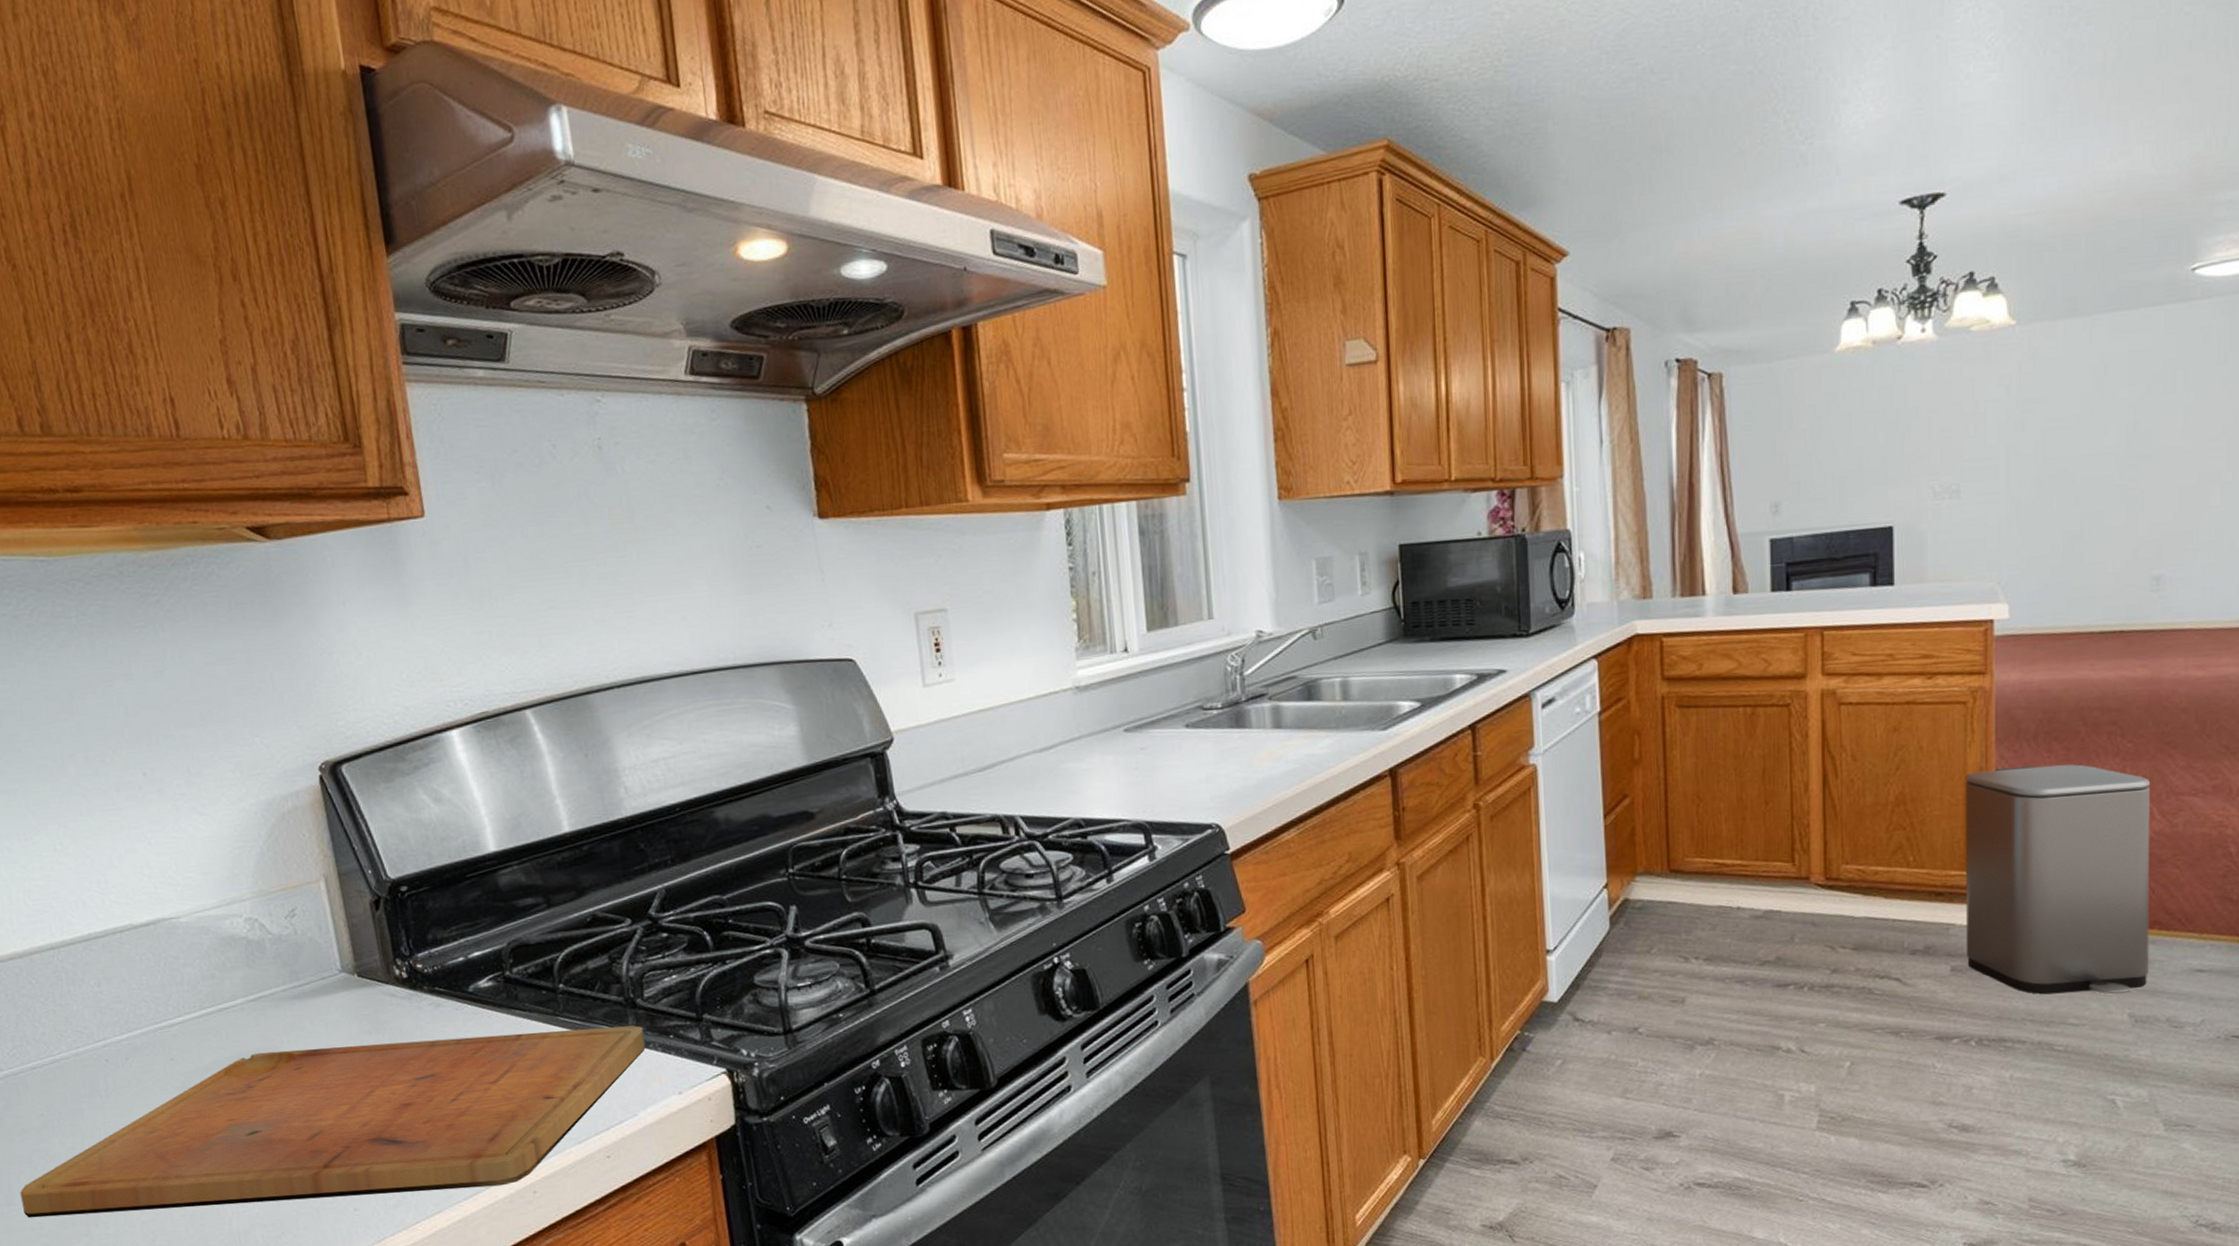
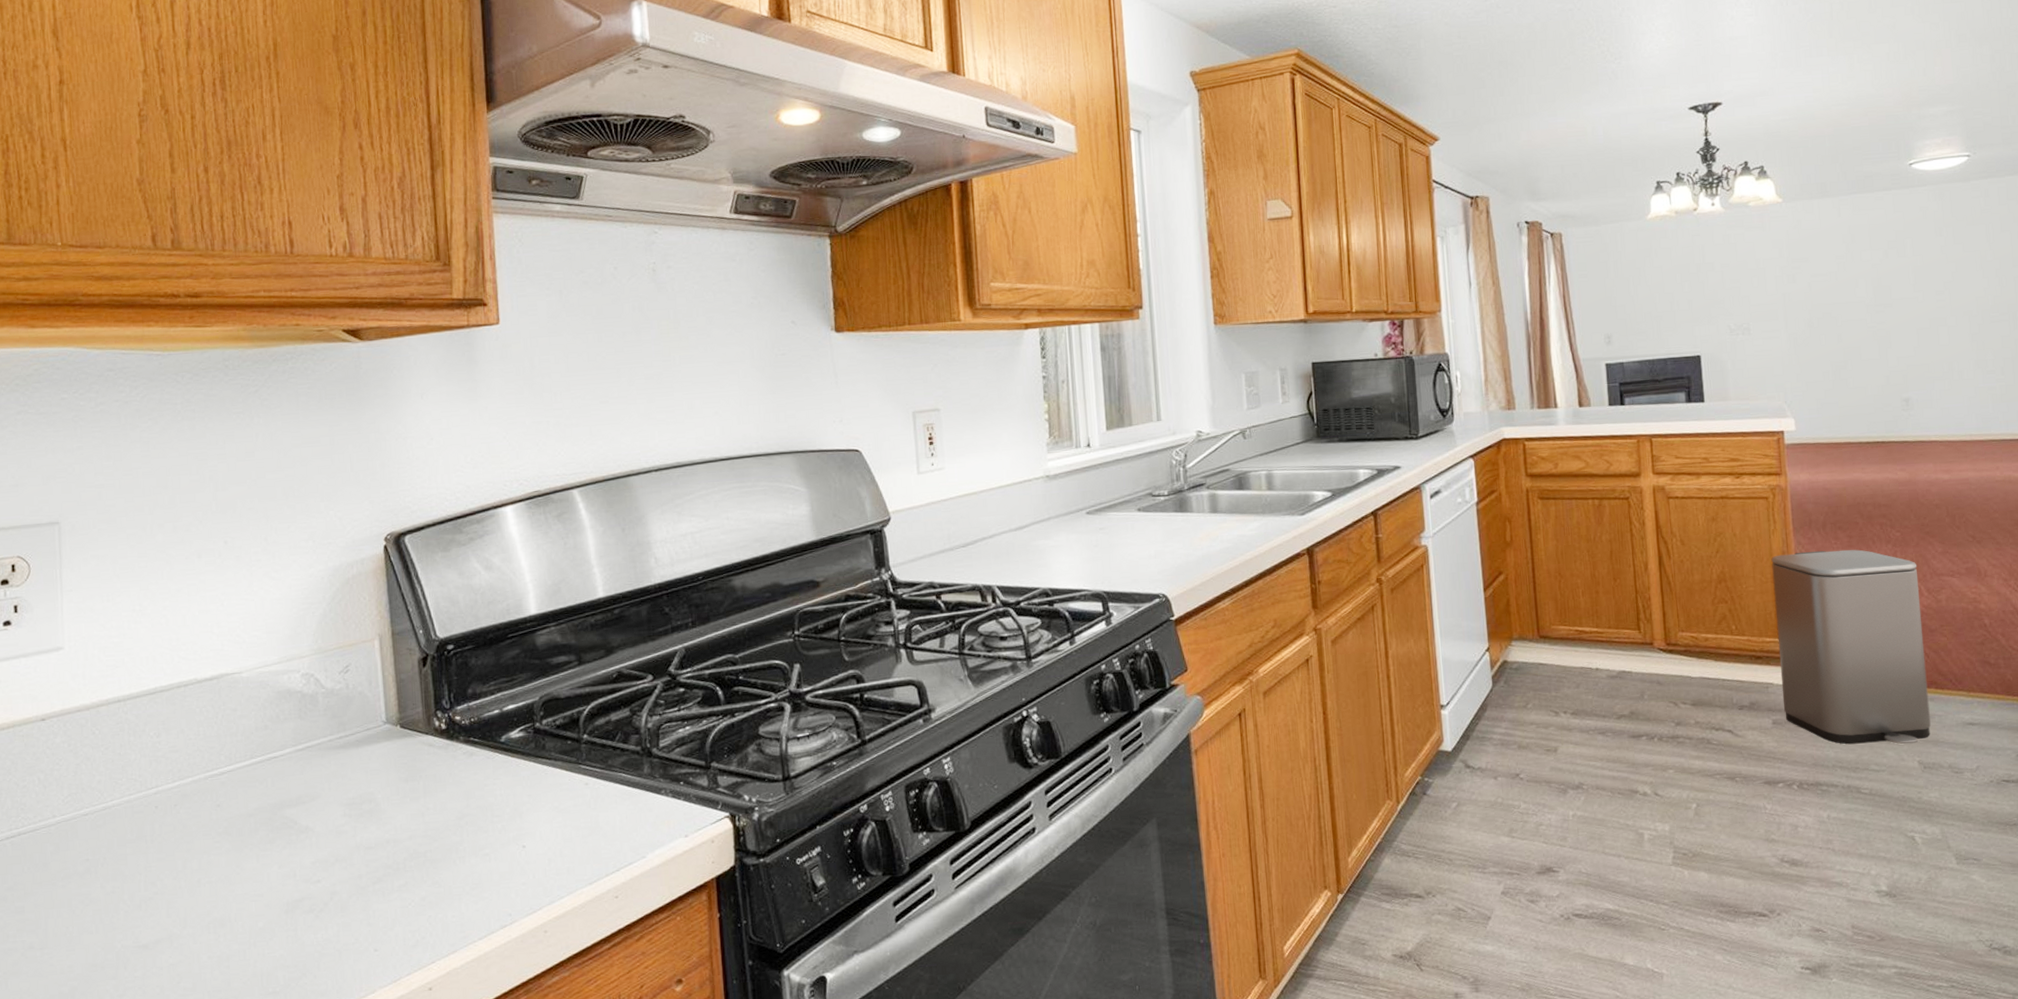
cutting board: present [20,1025,646,1218] -> none [55,773,658,962]

